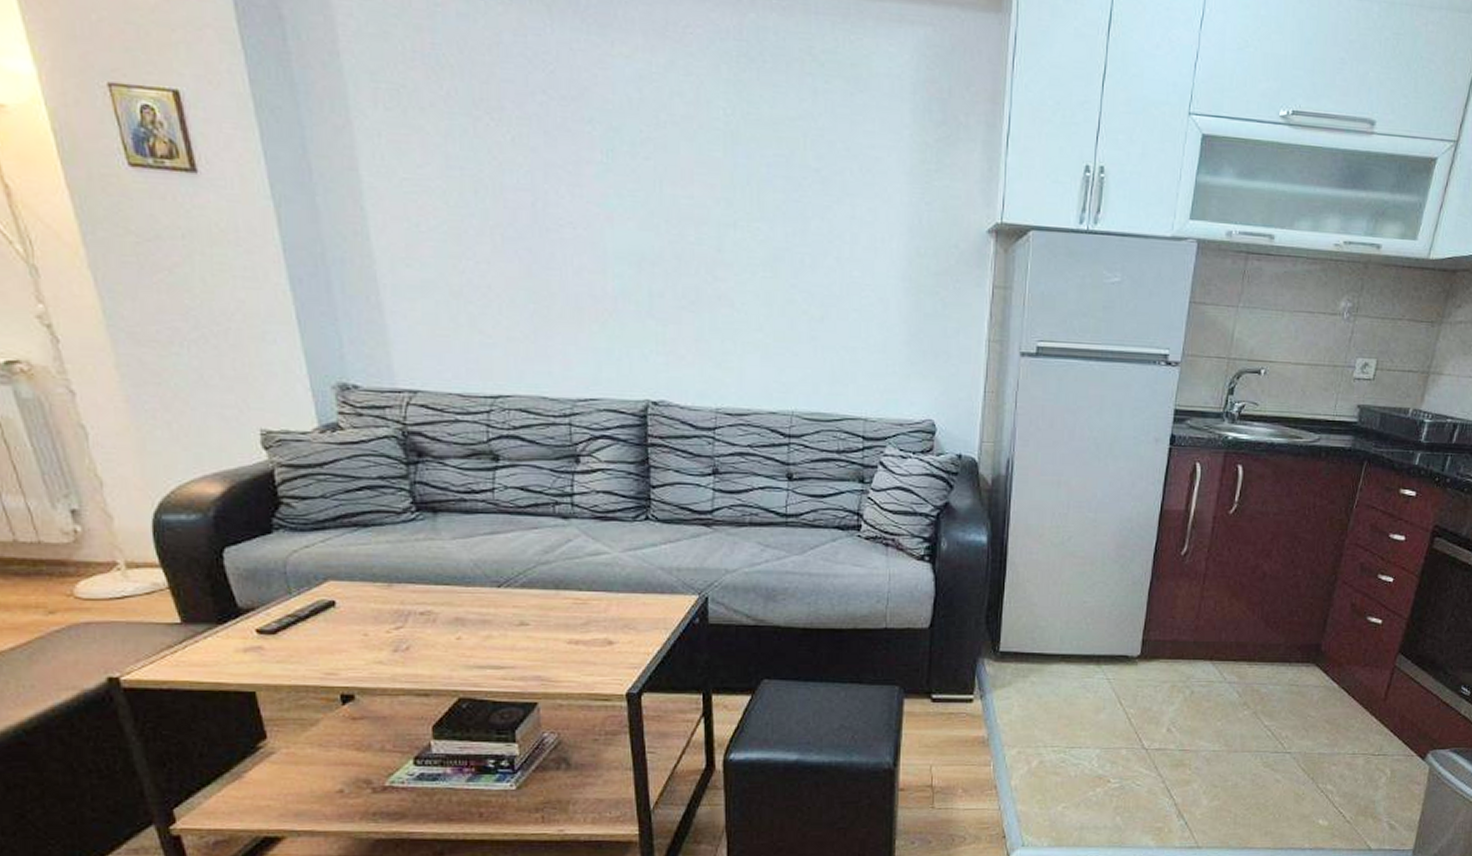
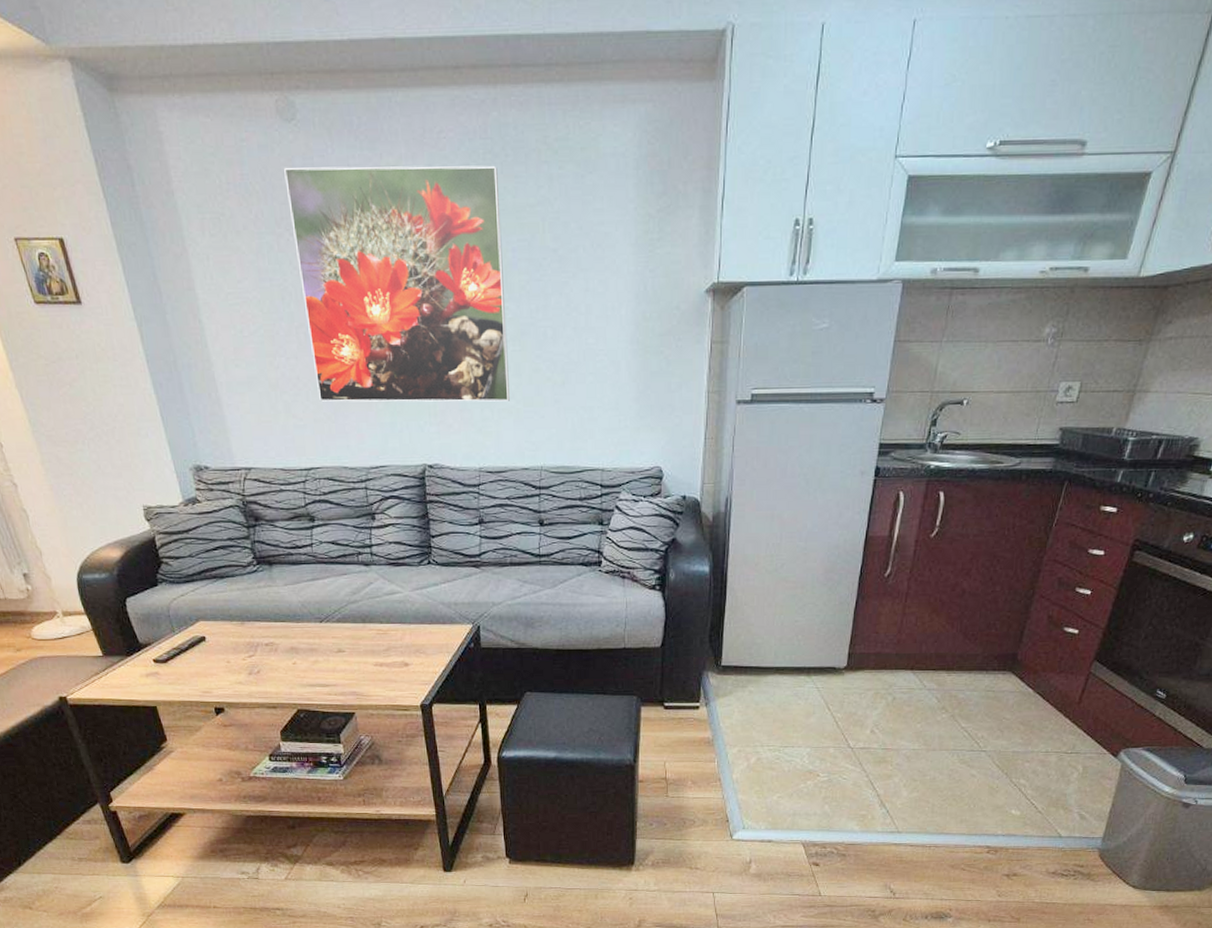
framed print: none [489,41,757,334] -> present [284,165,510,402]

